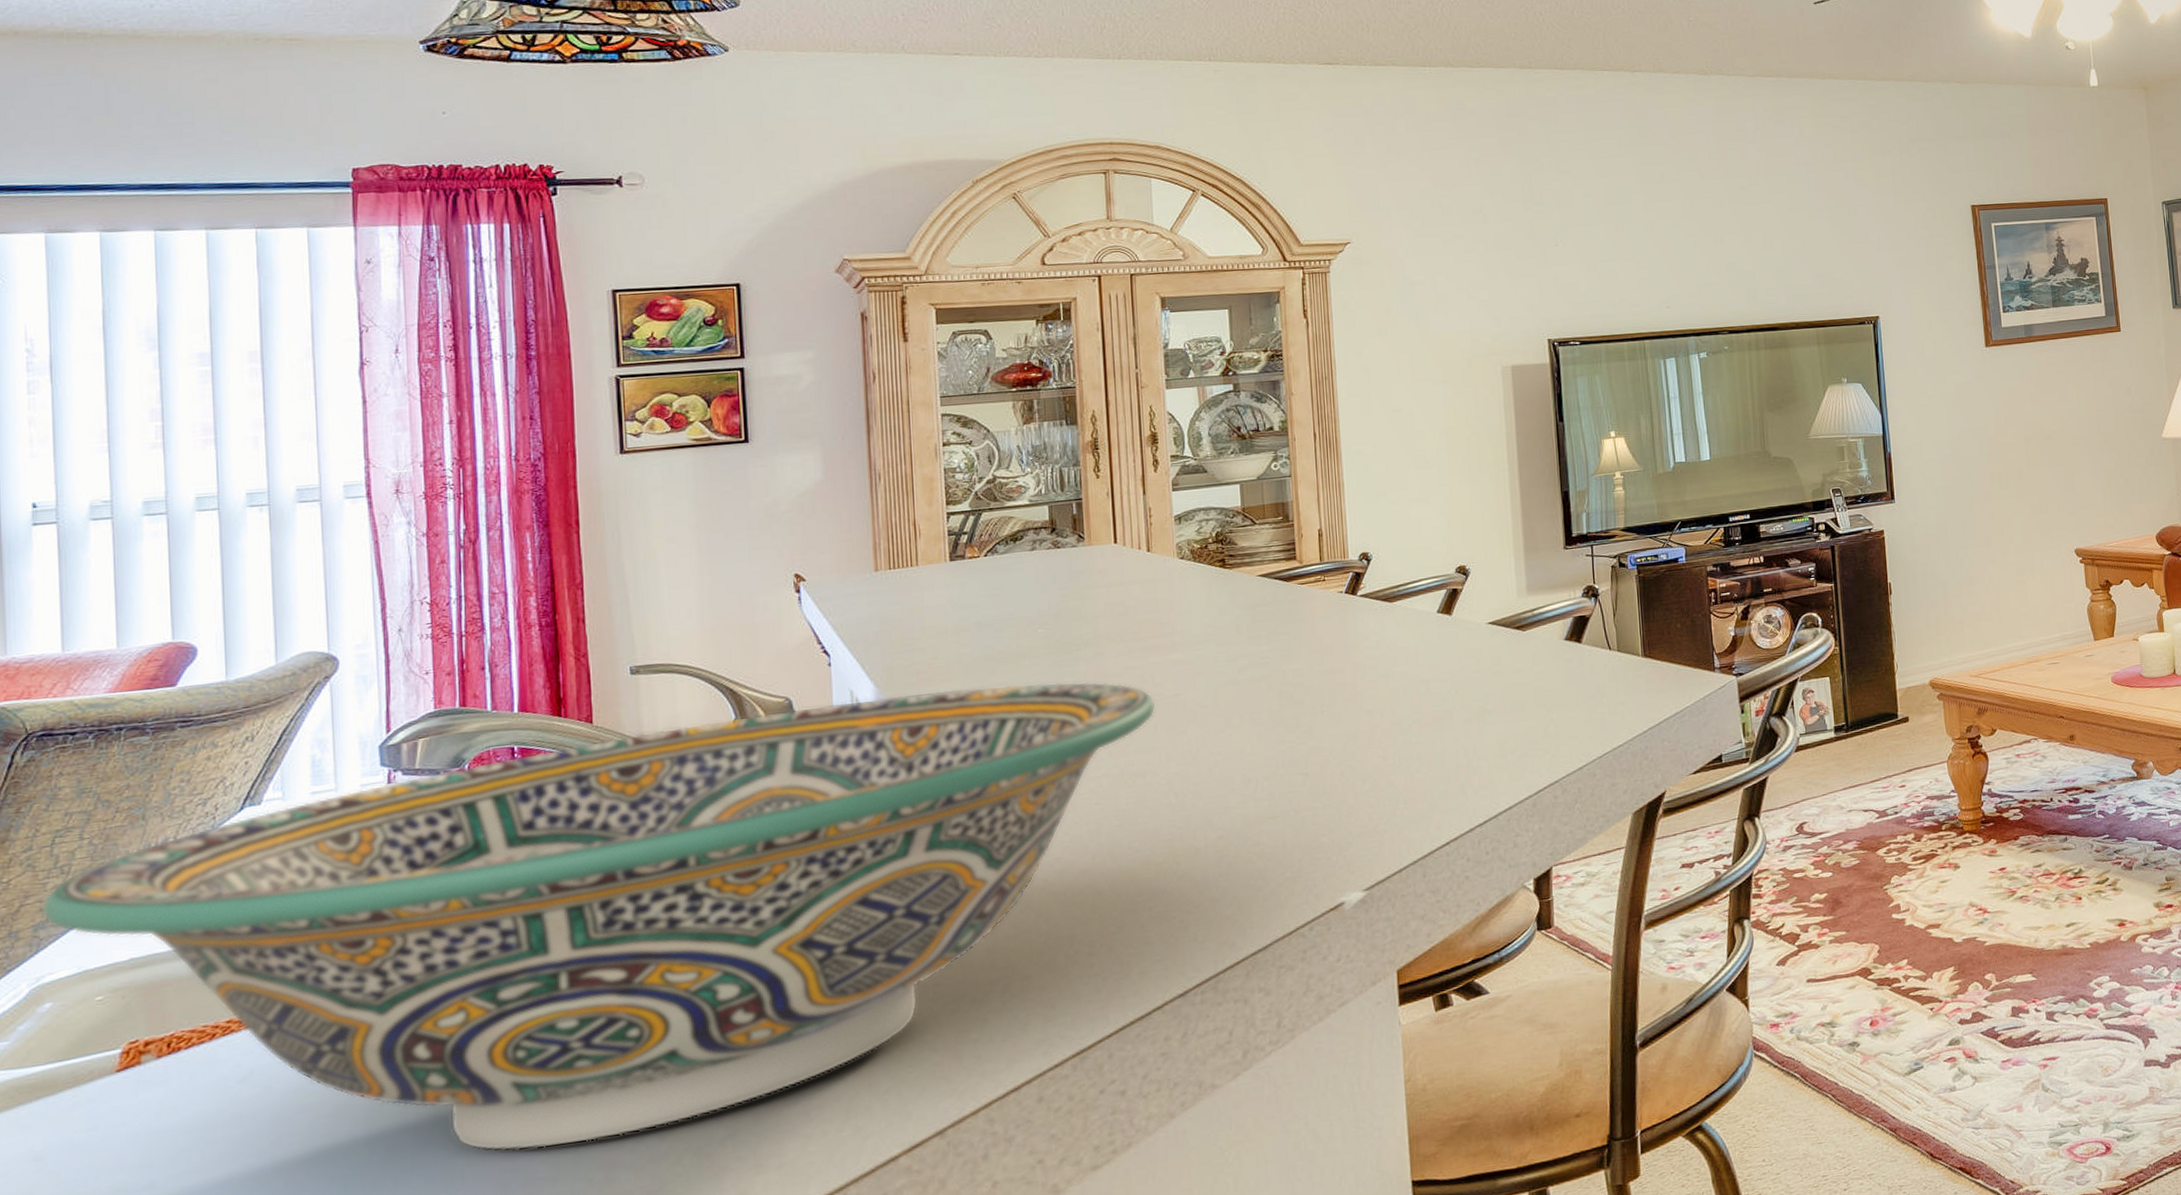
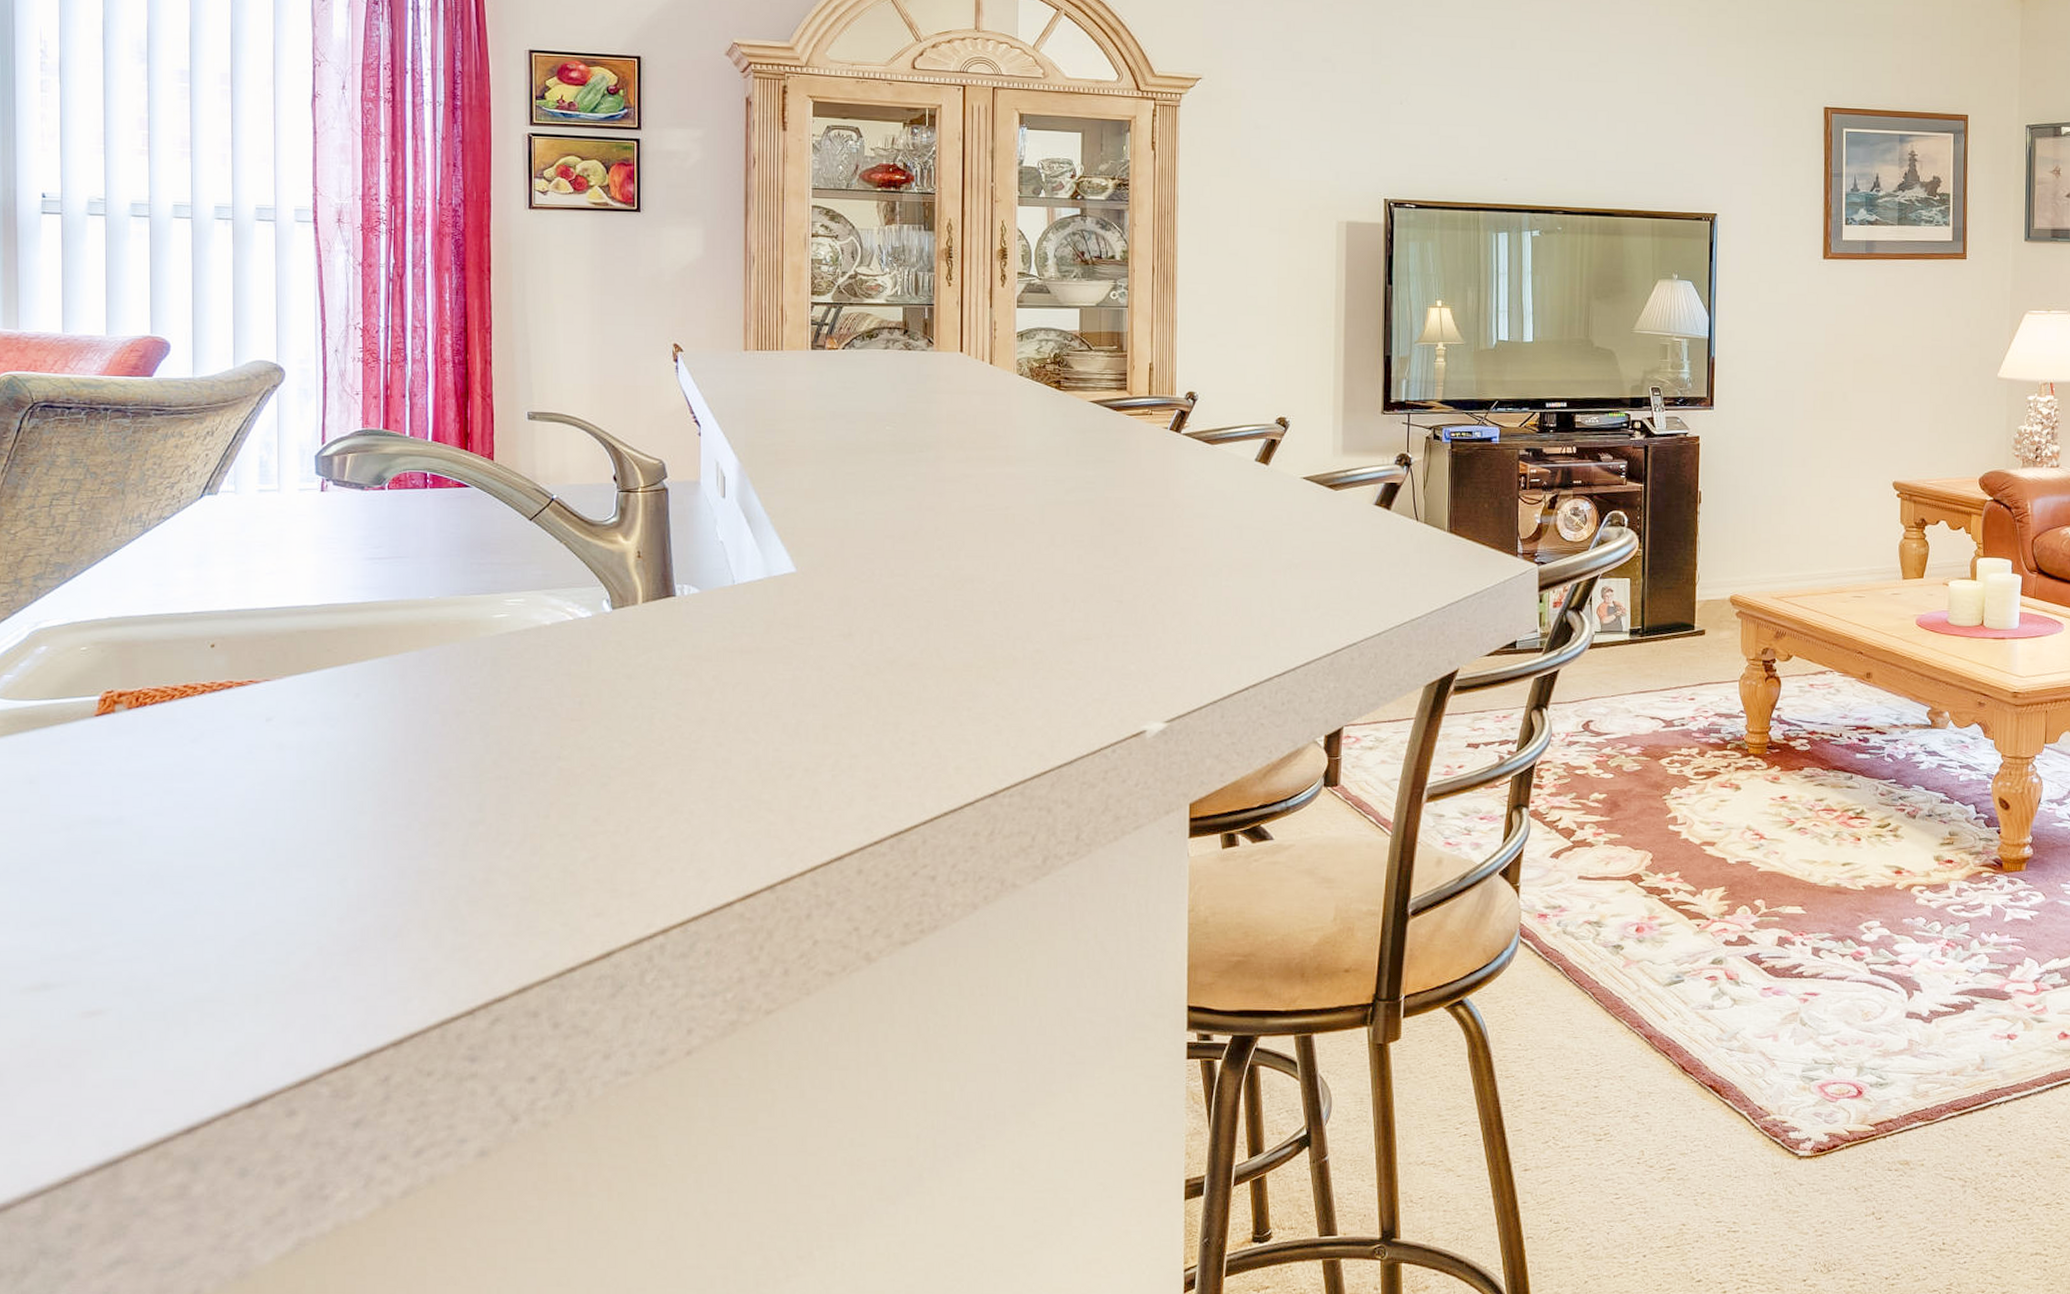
bowl: present [41,681,1156,1151] -> none [40,471,988,844]

